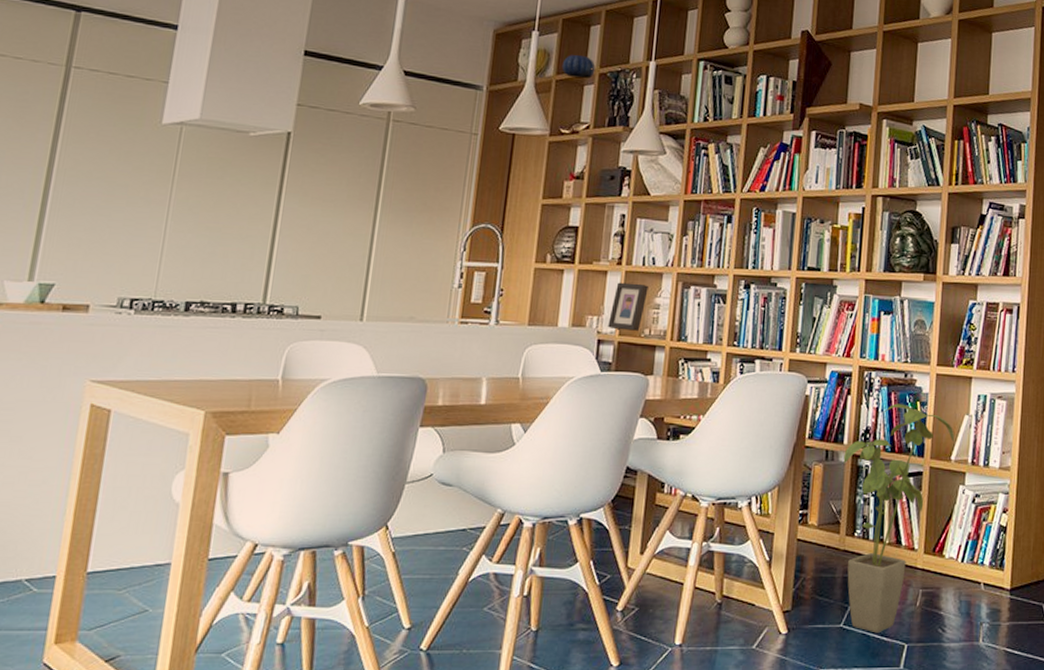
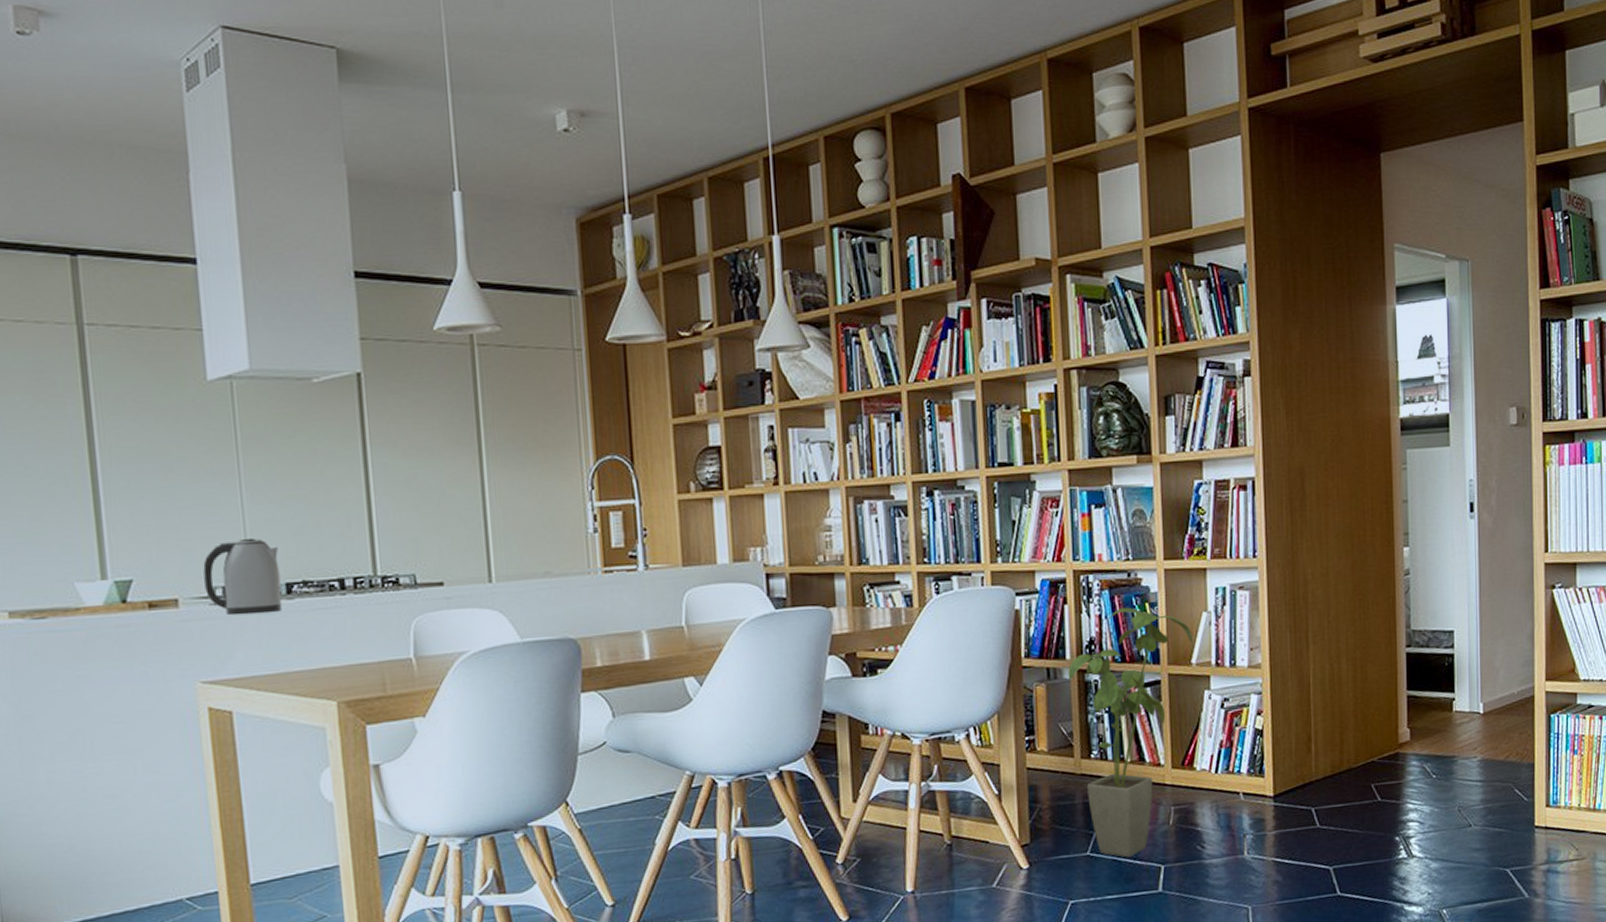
kettle: none [115,259,186,327] -> present [203,537,283,616]
decorative bowl: present [562,55,596,79] -> none [666,238,708,267]
picture frame: present [608,282,649,331] -> none [774,504,815,560]

